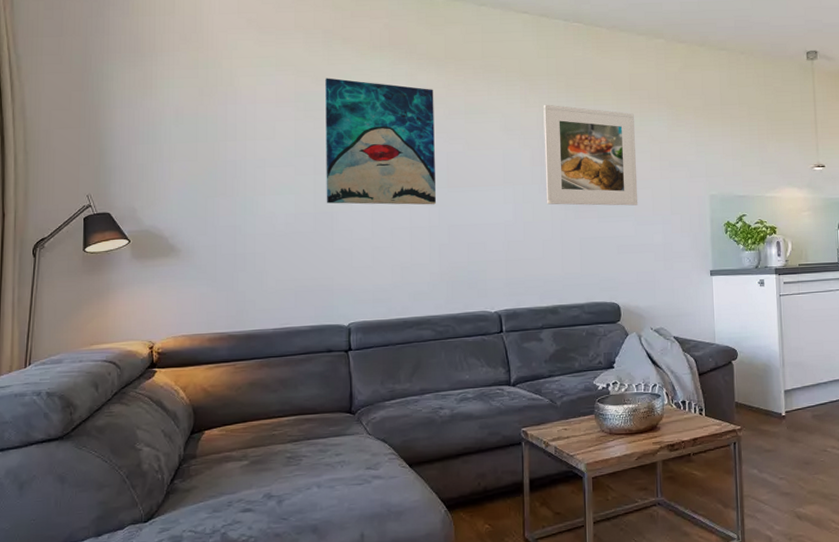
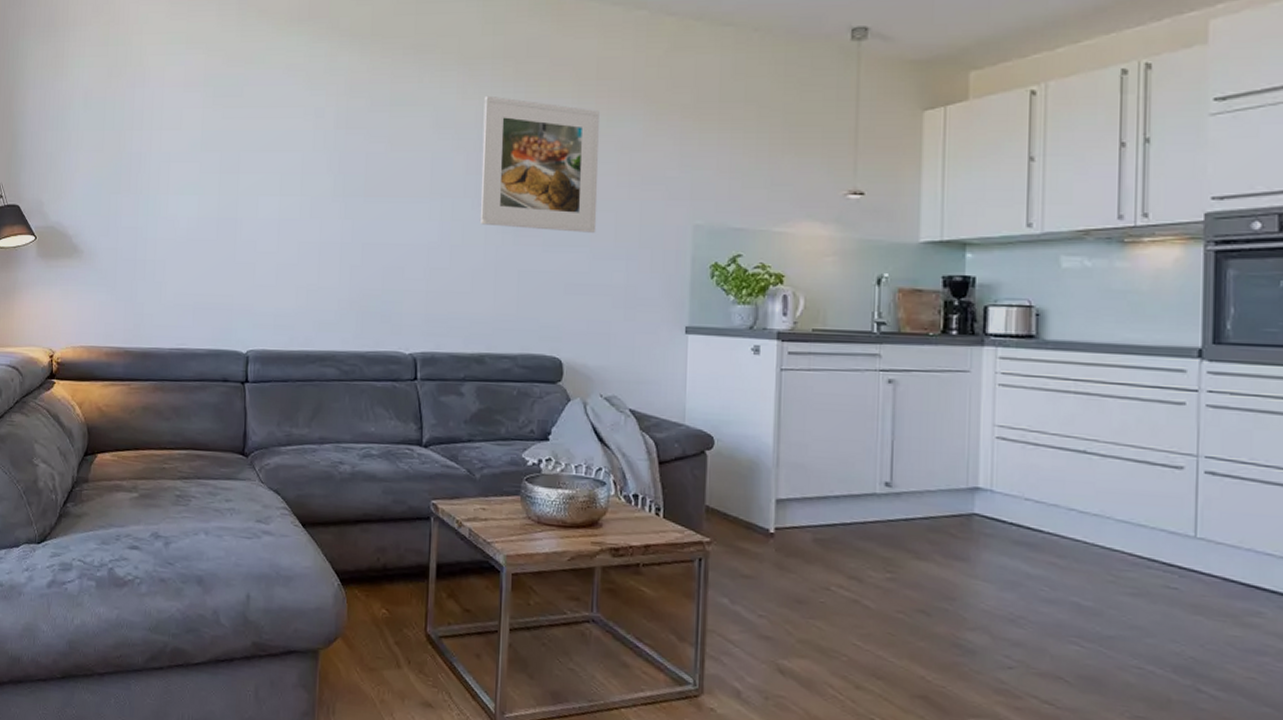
wall art: present [325,78,437,205] -> none [230,58,356,217]

